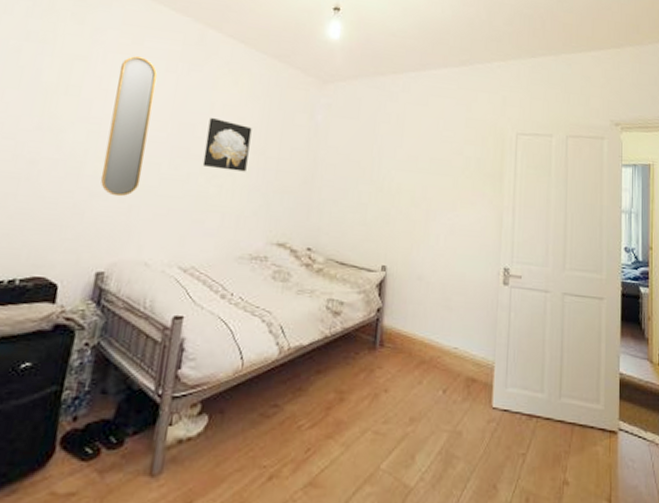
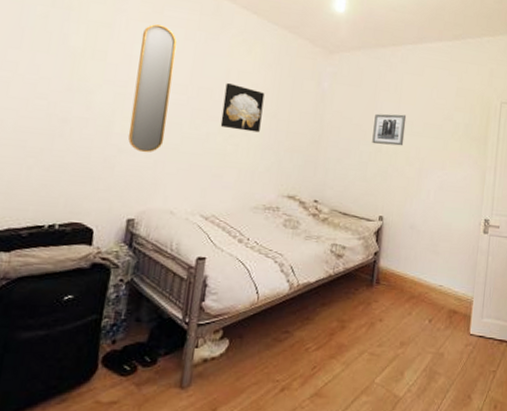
wall art: none [372,148,411,185] -> present [372,113,407,146]

